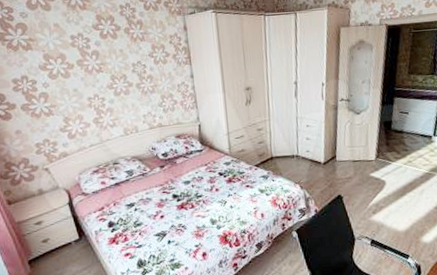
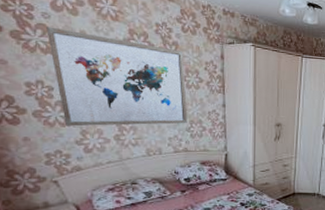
wall art: none [25,24,159,116] -> present [46,26,188,127]

